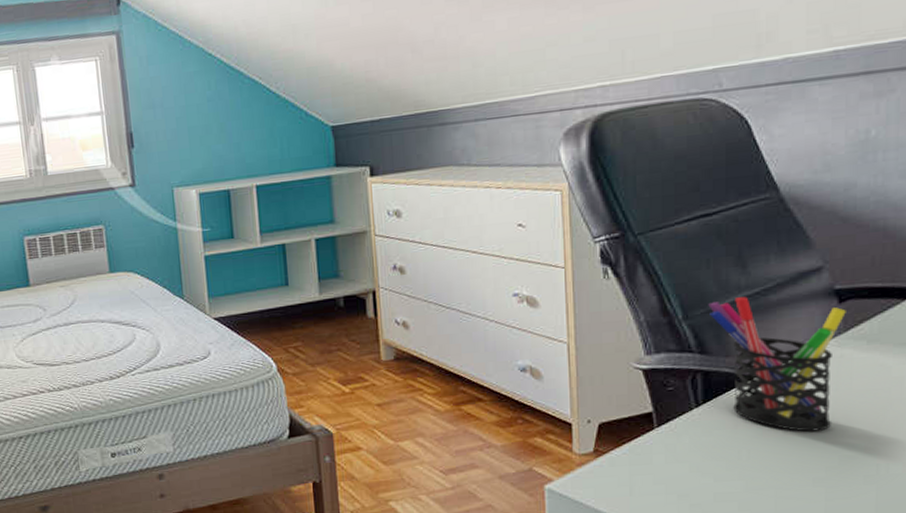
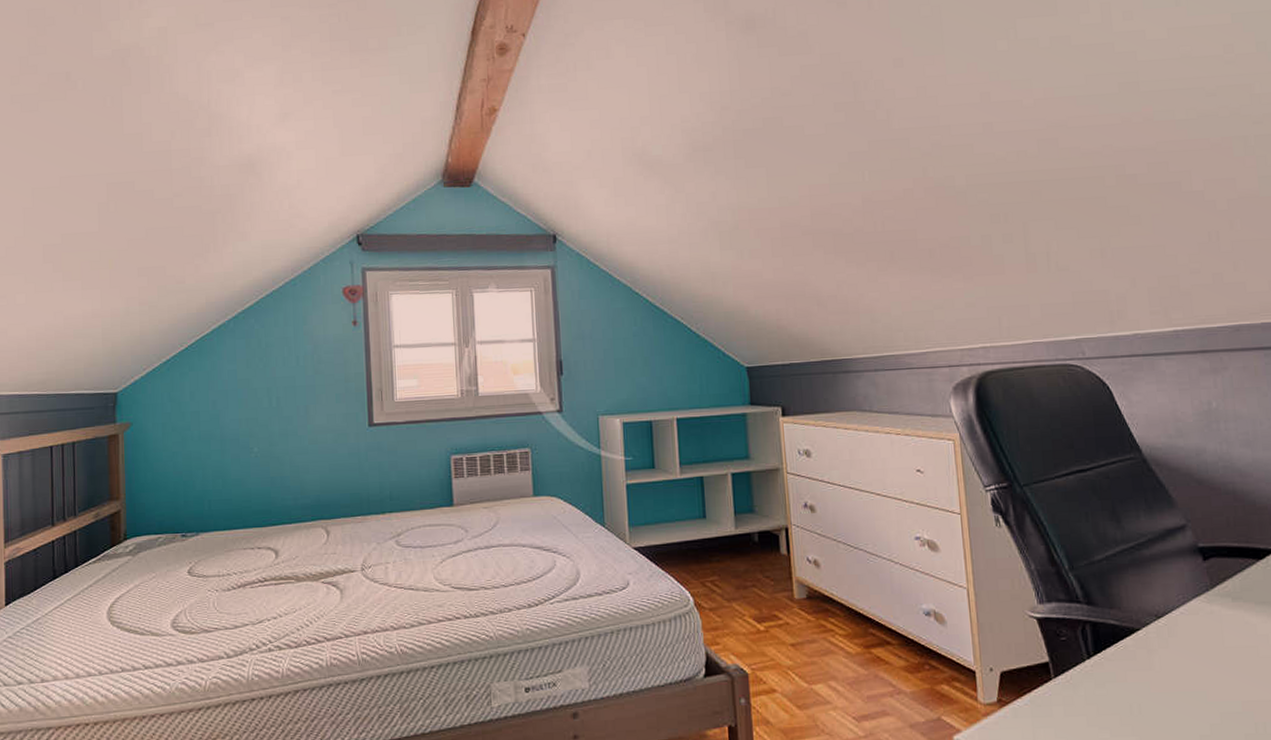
pen holder: present [708,297,846,432] -> none [1090,550,1211,687]

